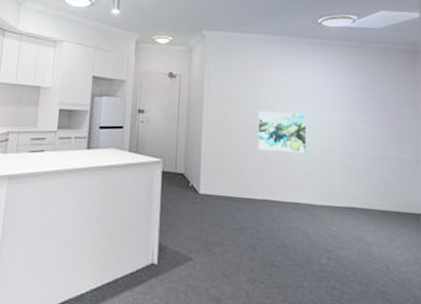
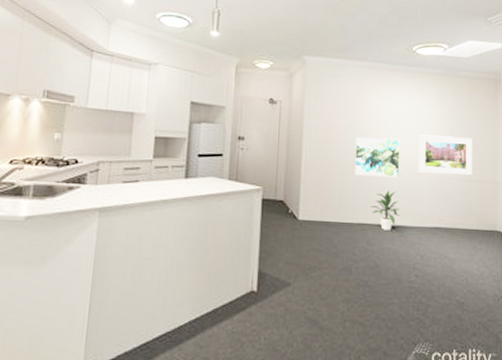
indoor plant: none [276,166,308,209] -> present [370,190,400,230]
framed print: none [328,108,390,153] -> present [419,134,472,176]

